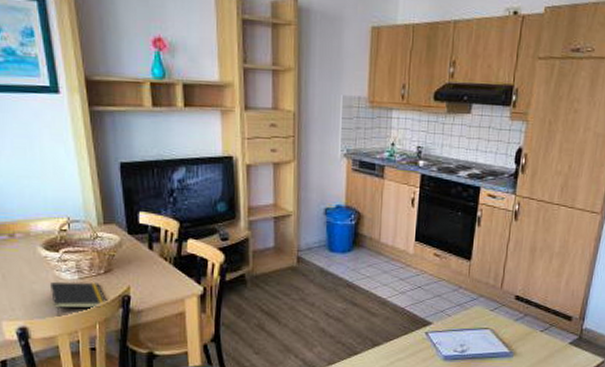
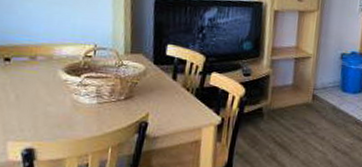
notepad: present [49,281,108,317] -> none [65,104,124,139]

